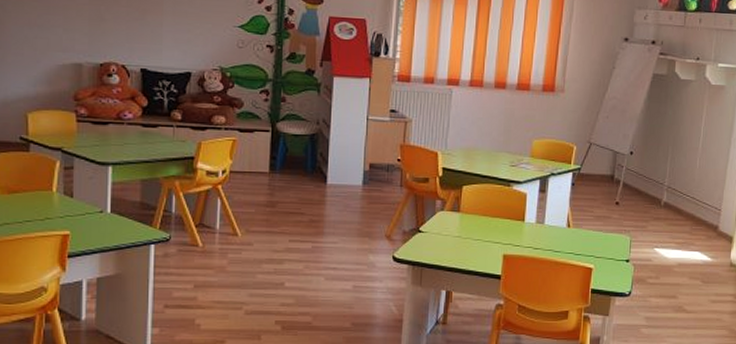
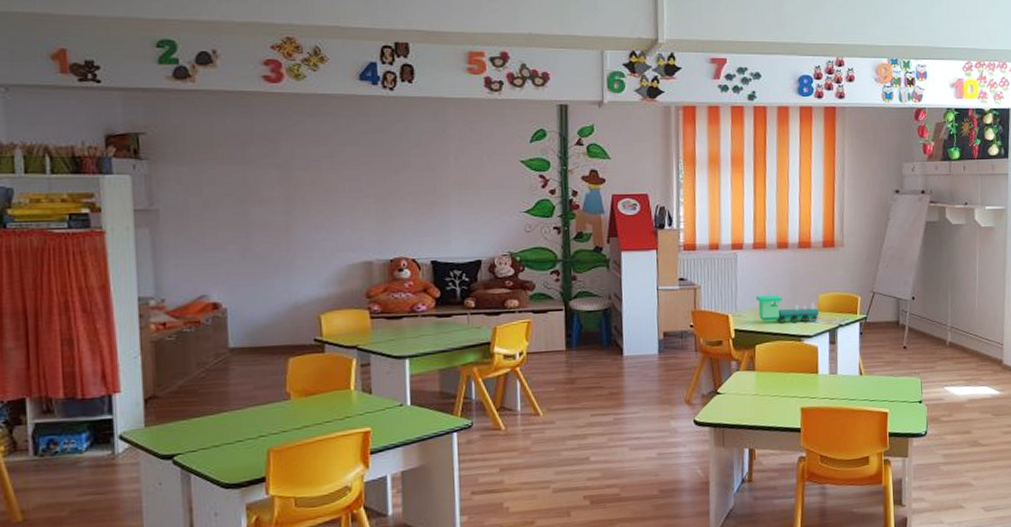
toy train: none [467,135,532,168] -> present [755,294,820,325]

